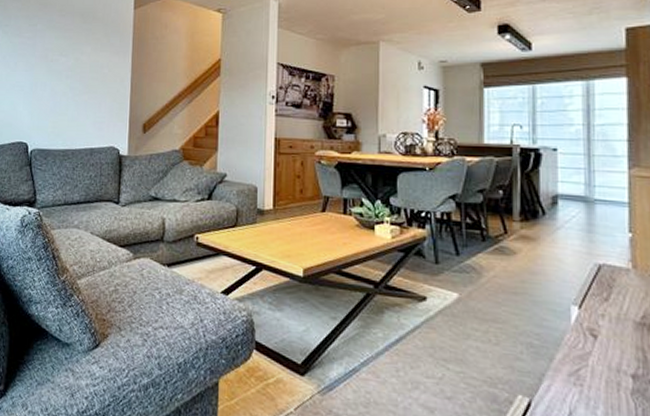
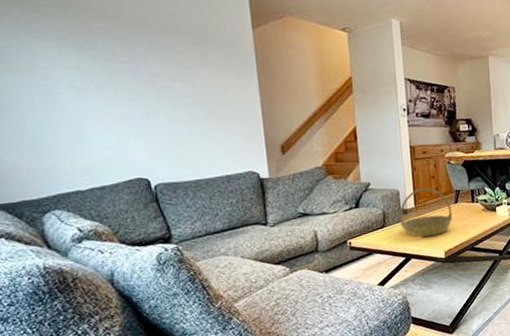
basket: none [254,187,318,248] -> present [399,187,453,238]

